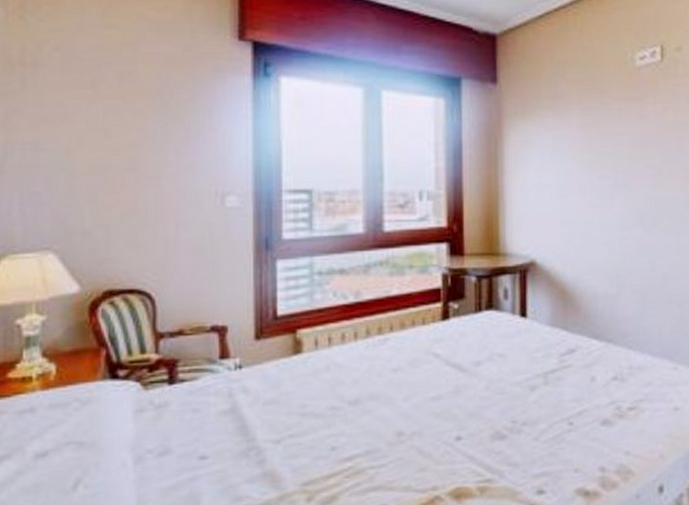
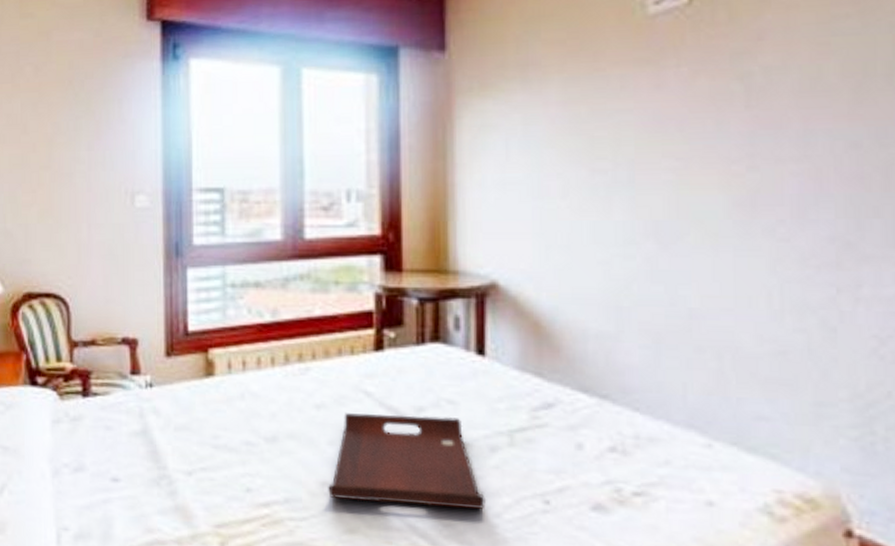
serving tray: none [403,367,527,445] -> present [328,413,486,509]

